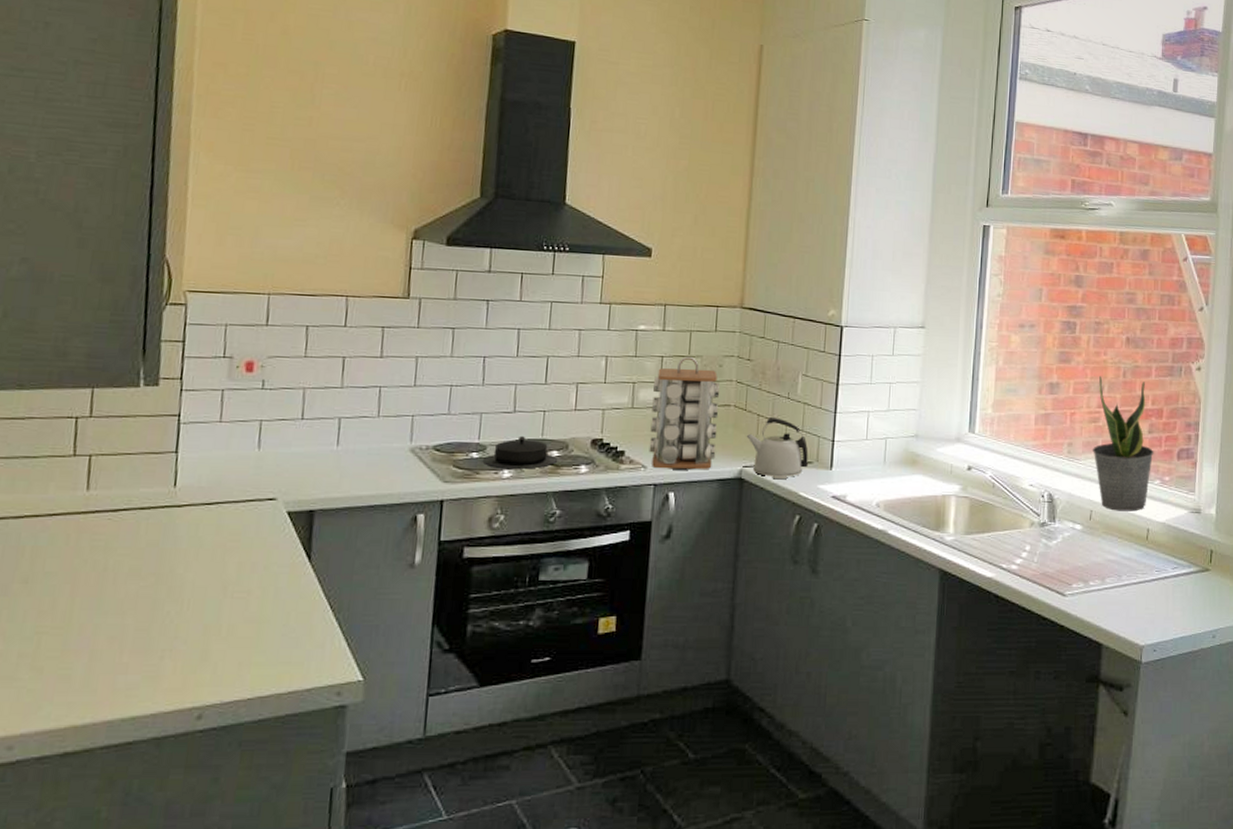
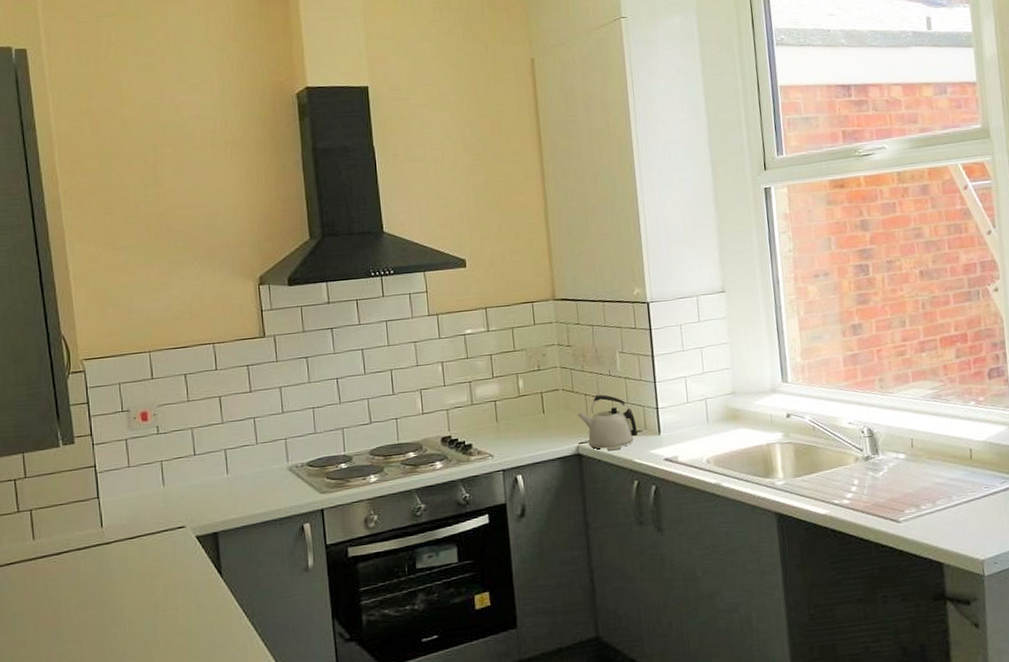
cooking pot: present [483,435,557,469] -> none [352,443,414,475]
spice rack: present [649,356,720,470] -> none [487,350,553,456]
potted plant: present [1093,375,1154,511] -> none [899,310,965,436]

